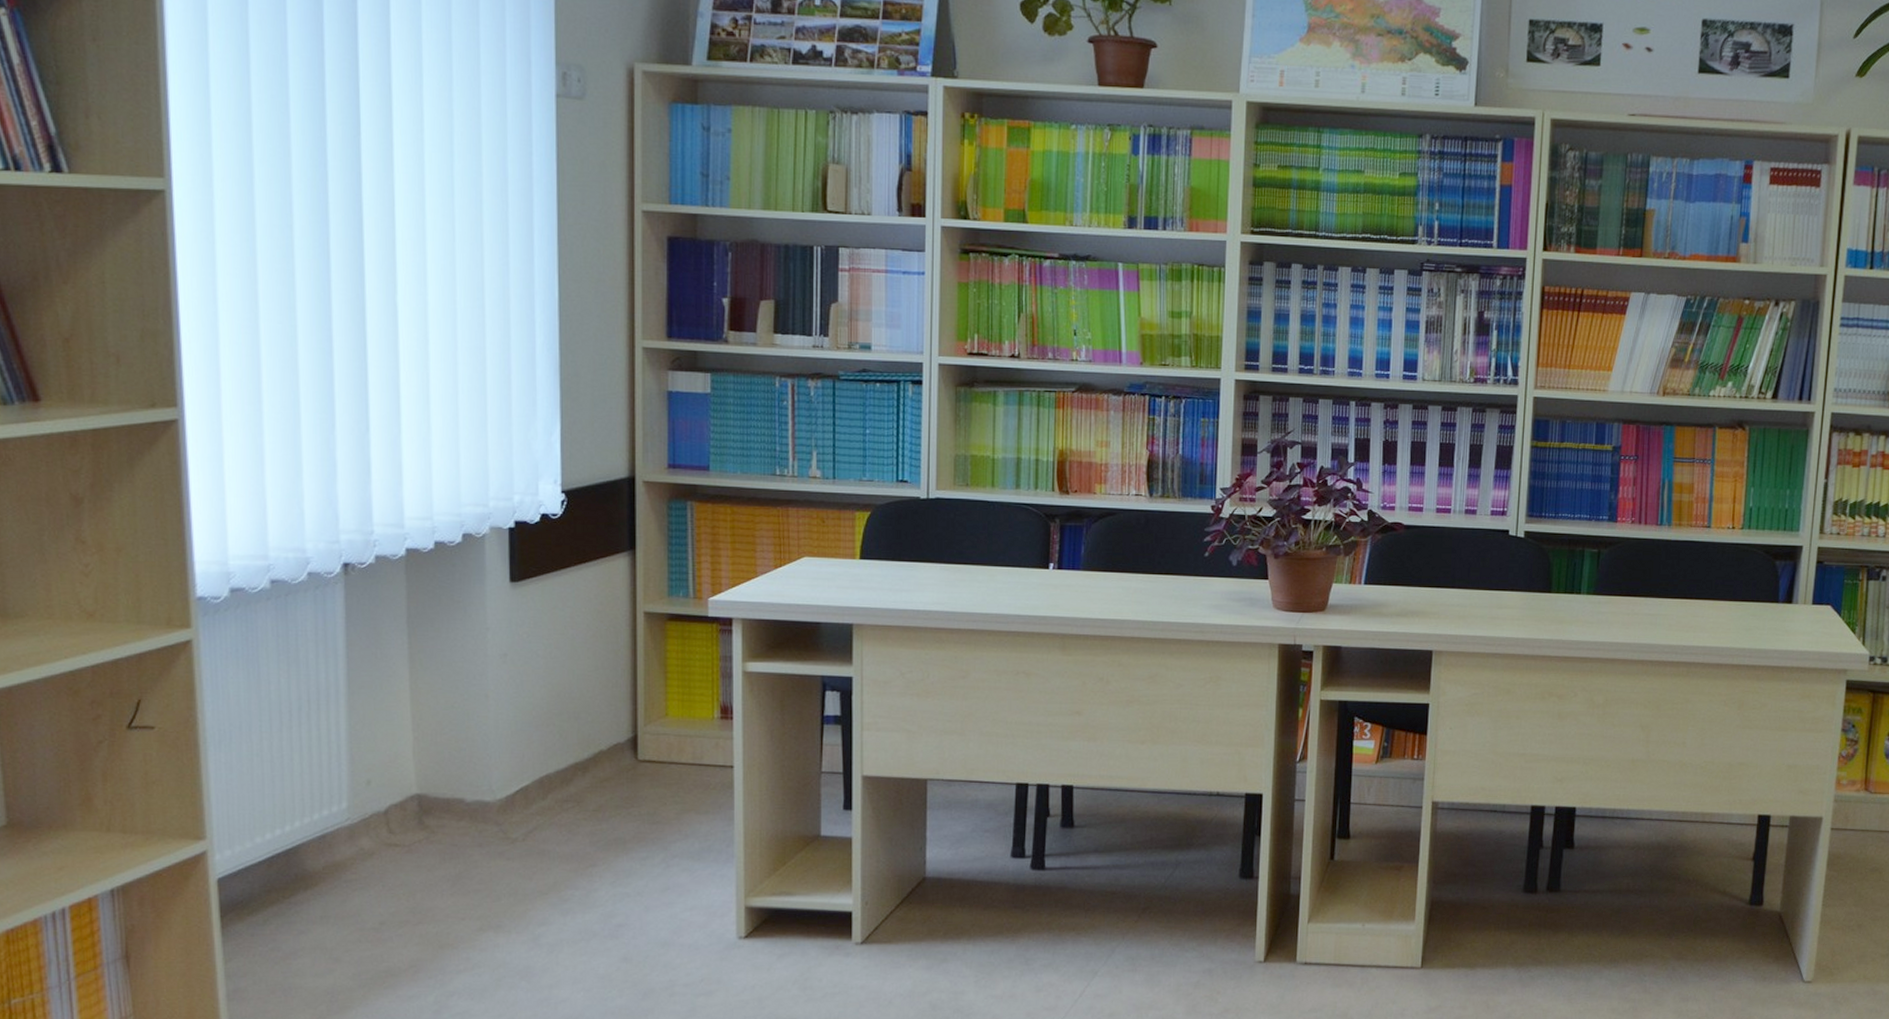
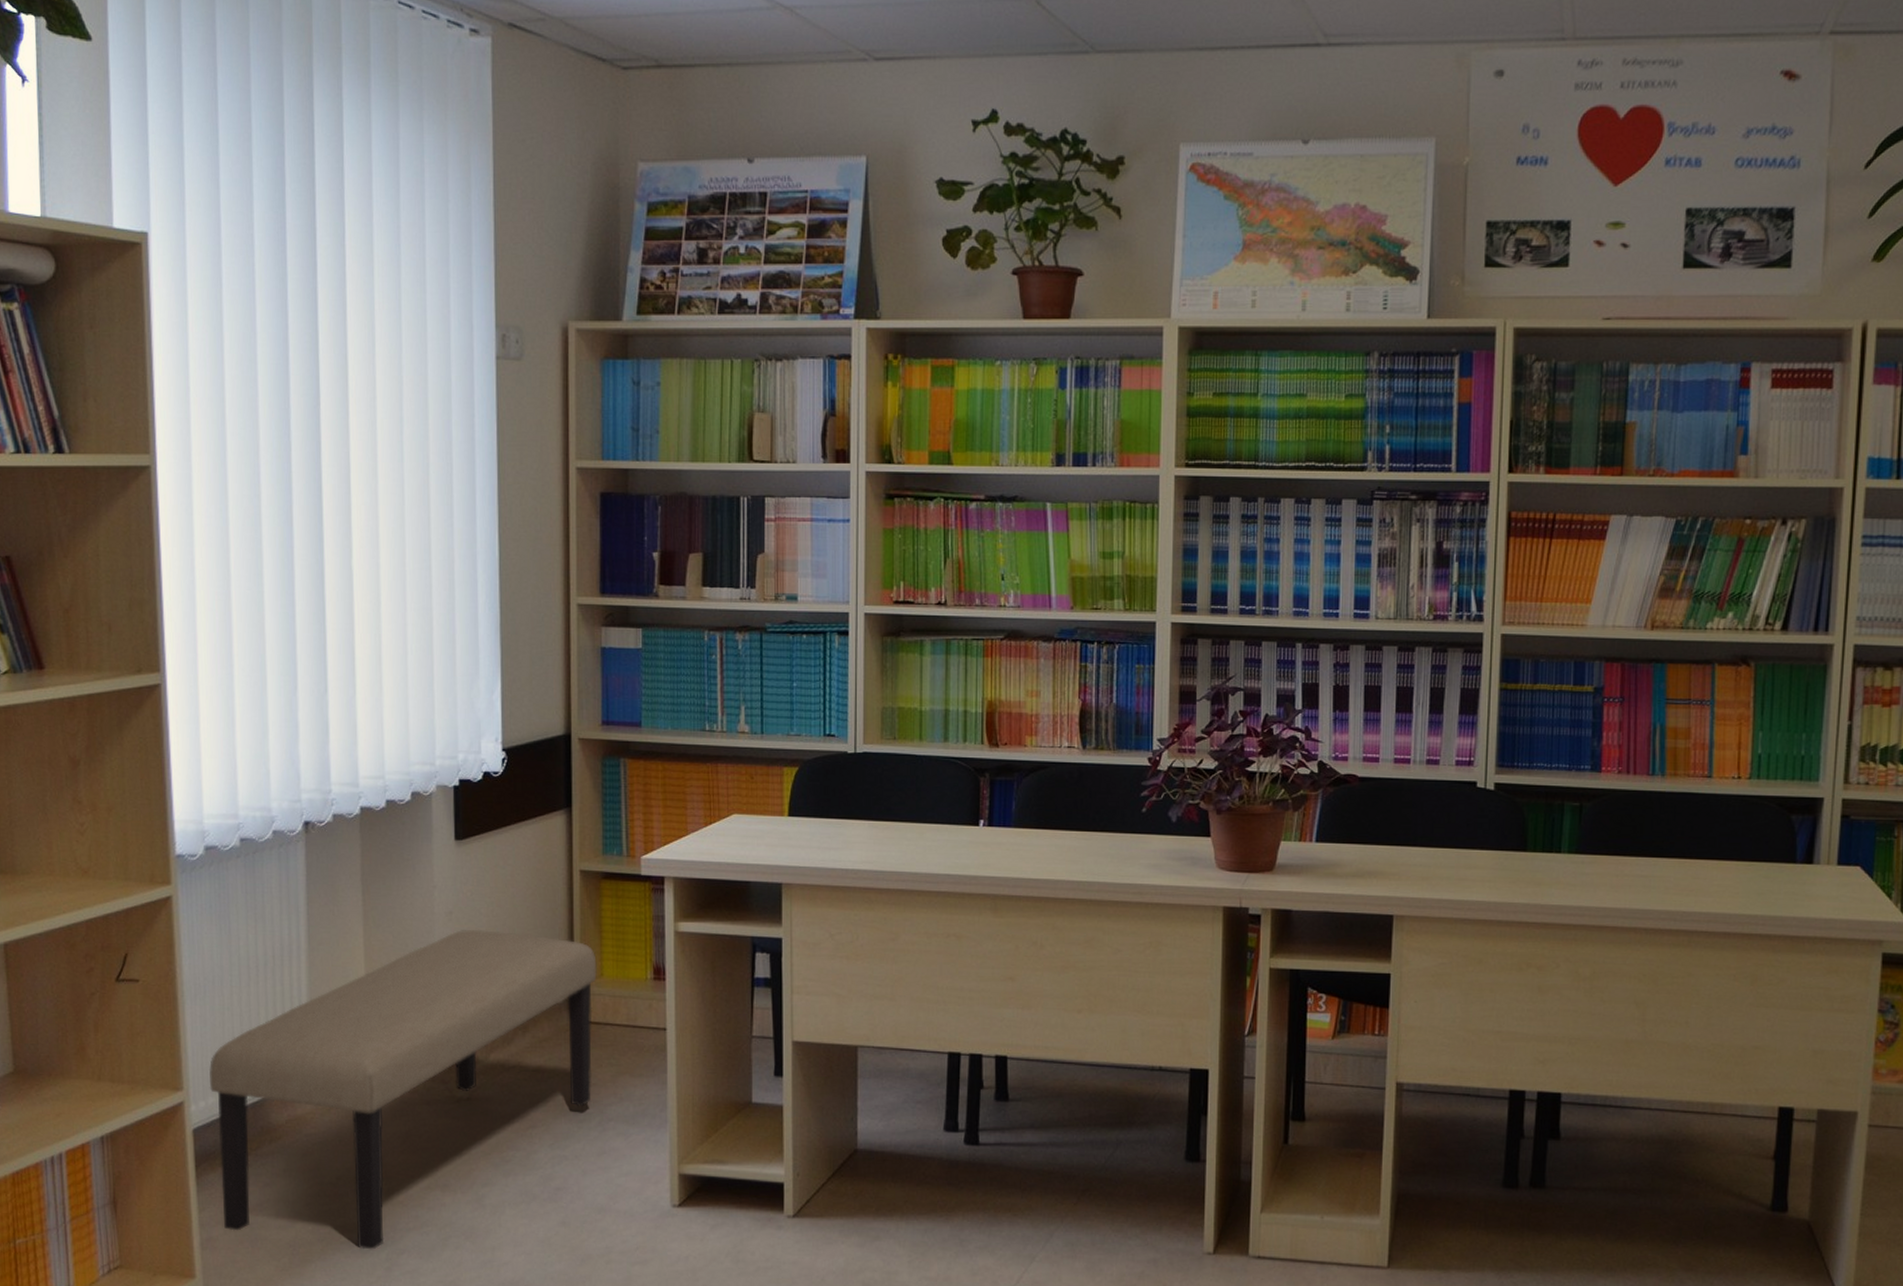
bench: none [236,671,662,994] -> present [209,929,597,1250]

